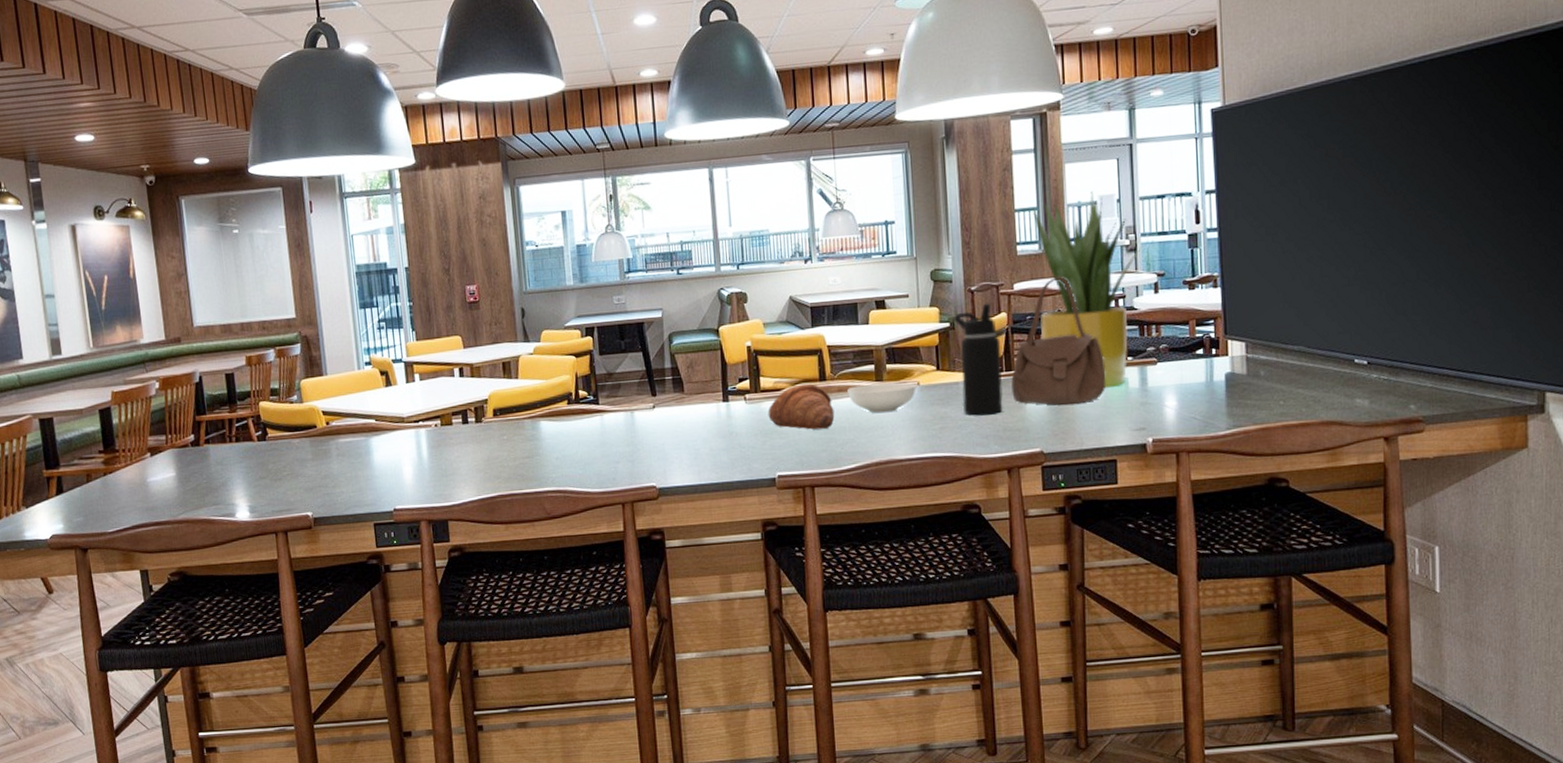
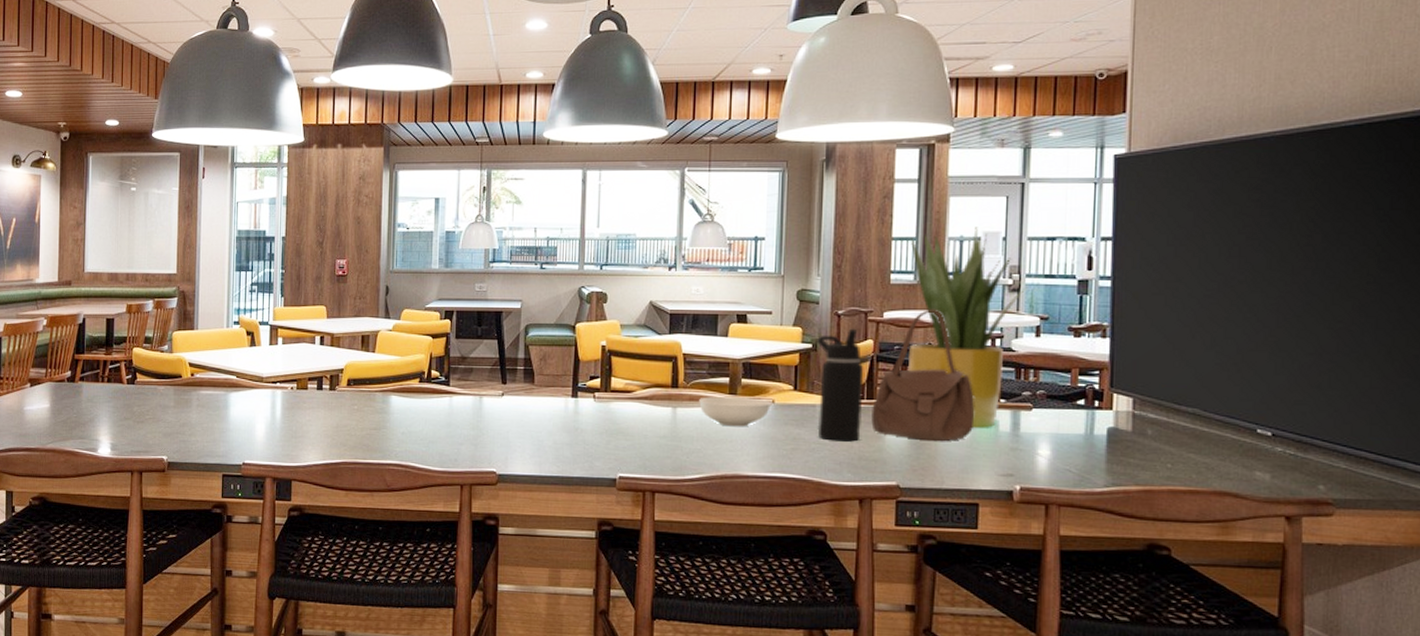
croissant: present [768,383,835,430] -> none [615,388,683,436]

